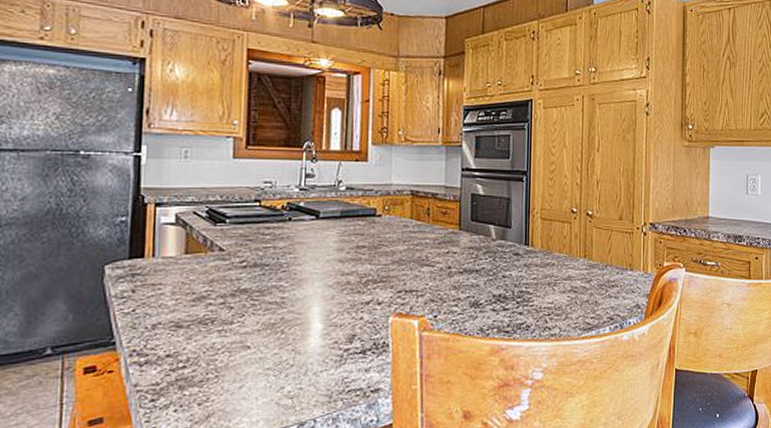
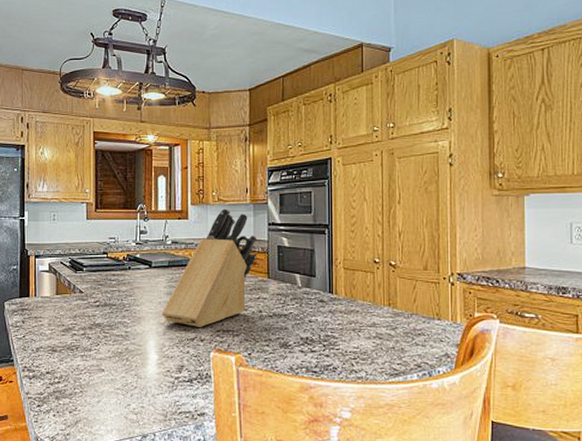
knife block: none [331,150,448,288] -> present [162,208,257,327]

